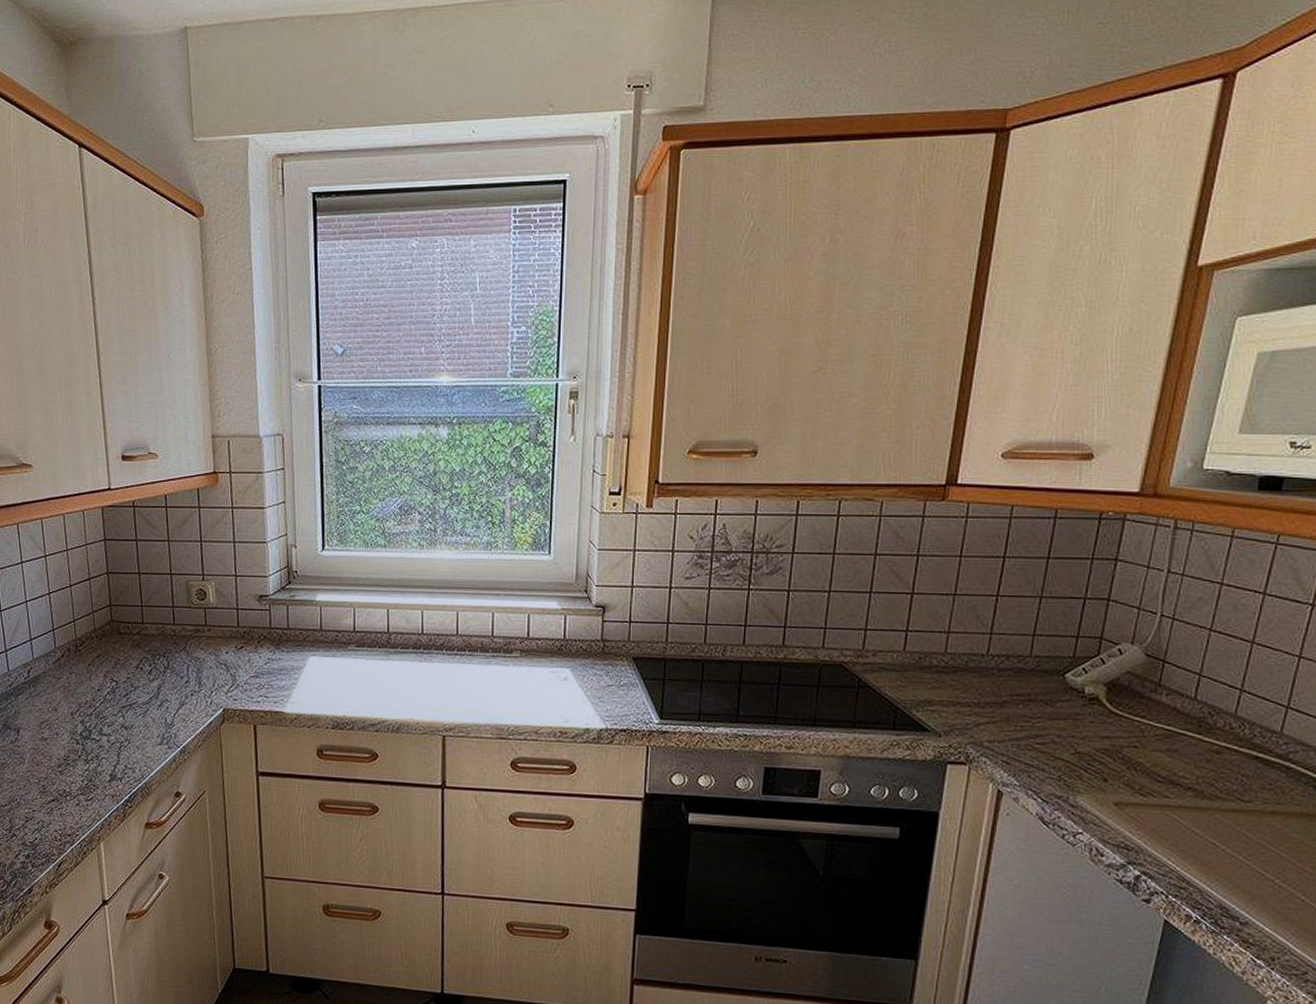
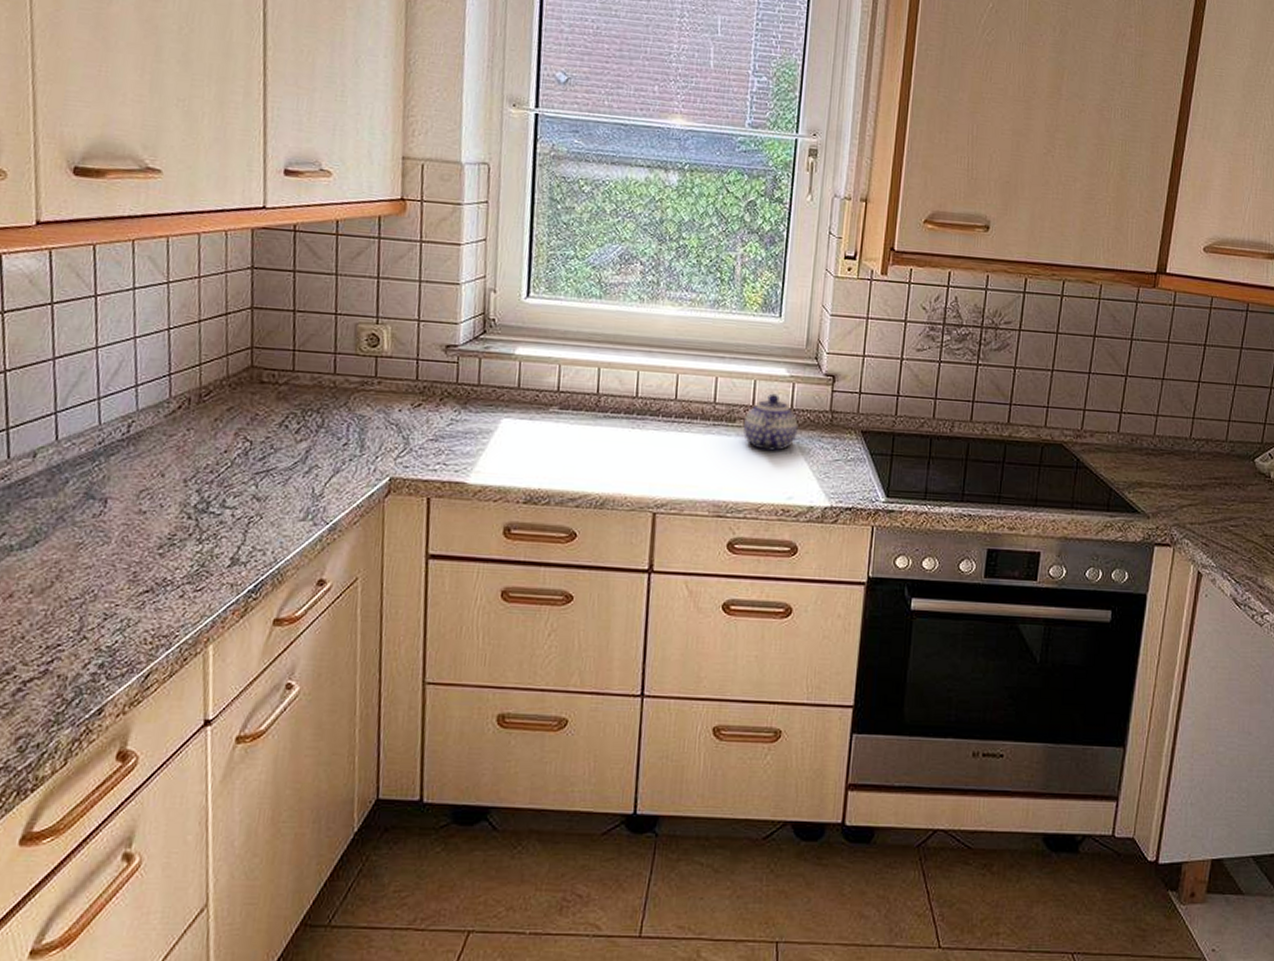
teapot: none [521,625,571,678] -> present [744,393,798,451]

